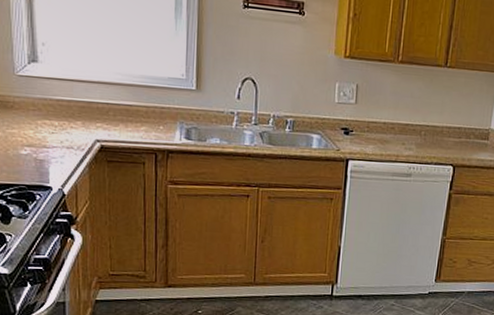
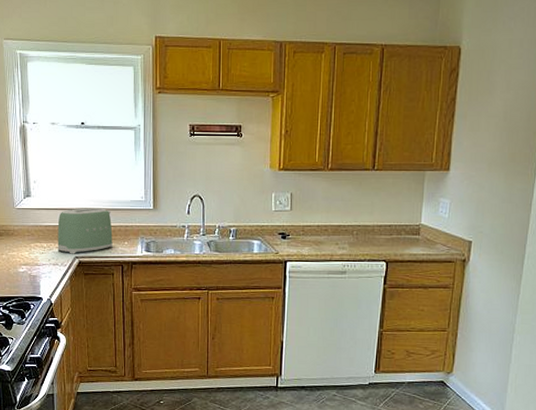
toaster: none [73,81,145,137] -> present [57,208,113,254]

